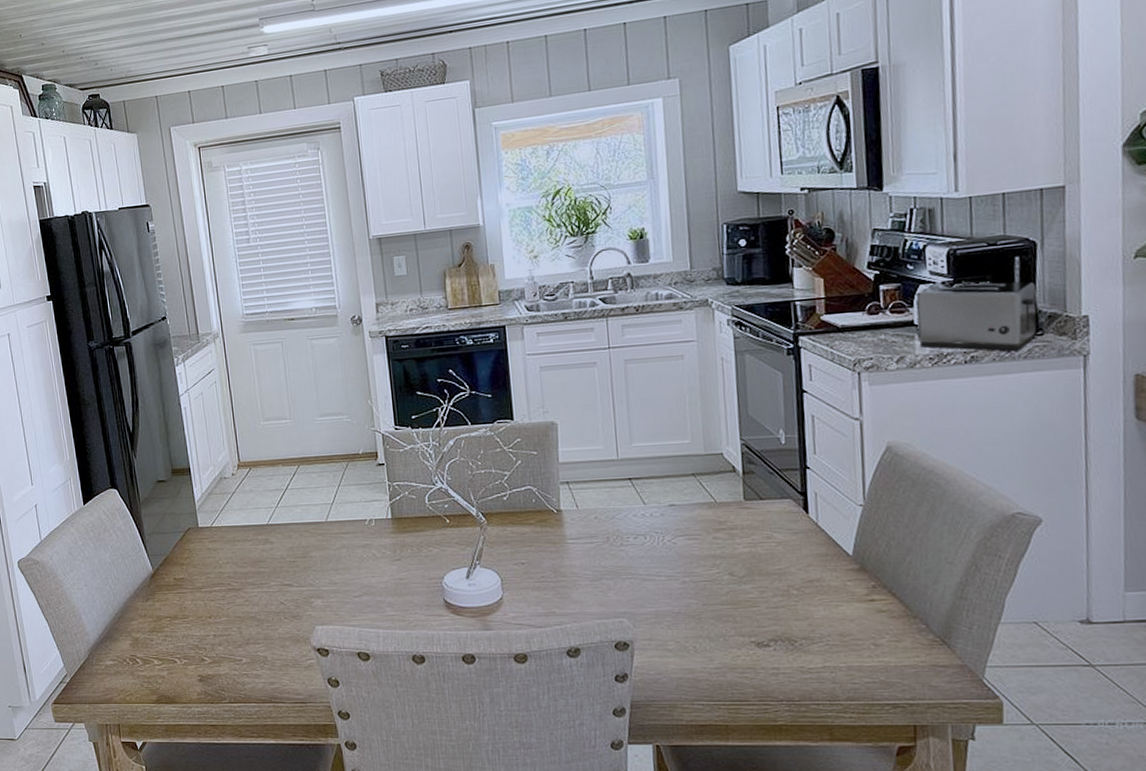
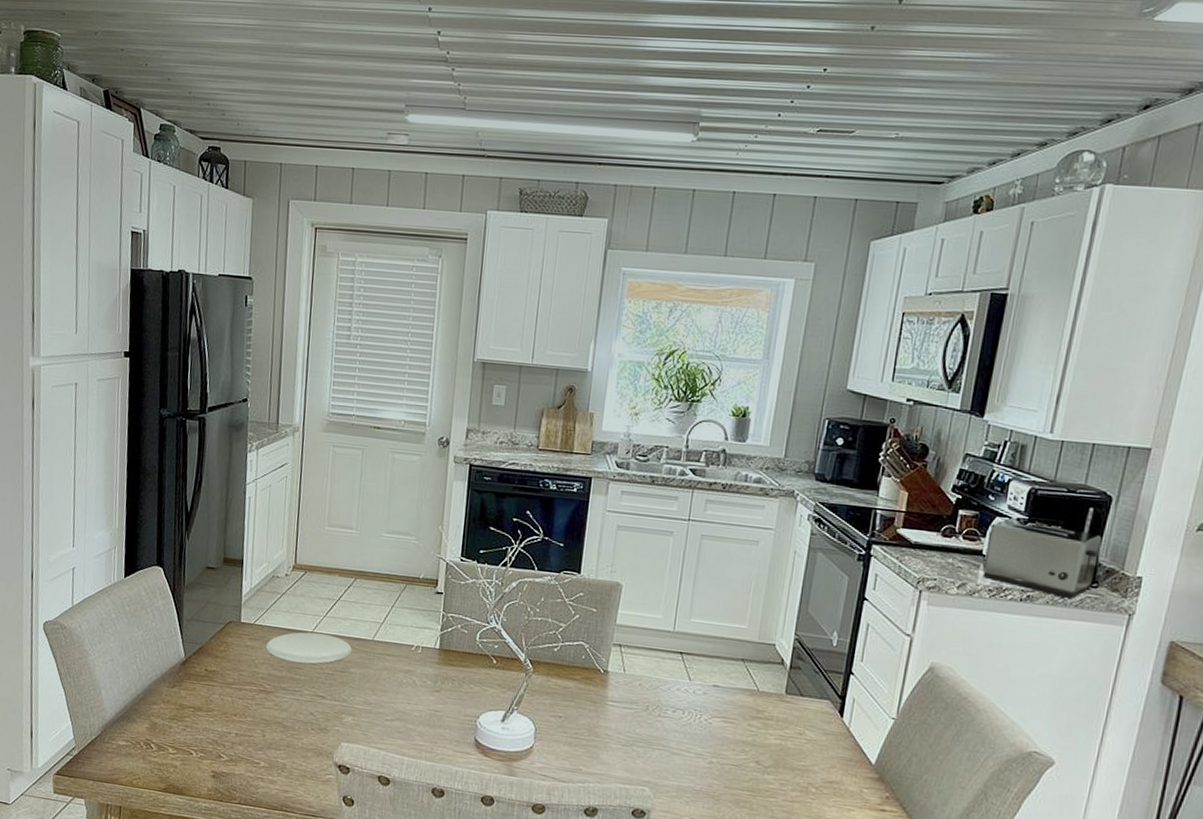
plate: none [226,524,308,558] -> present [265,632,352,666]

